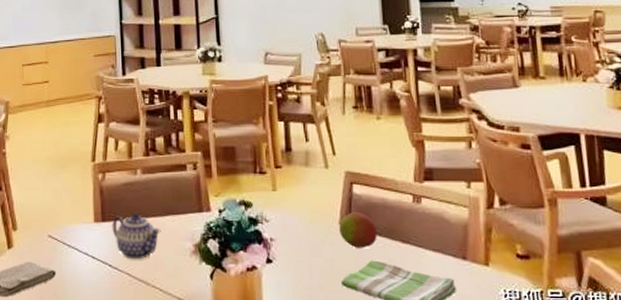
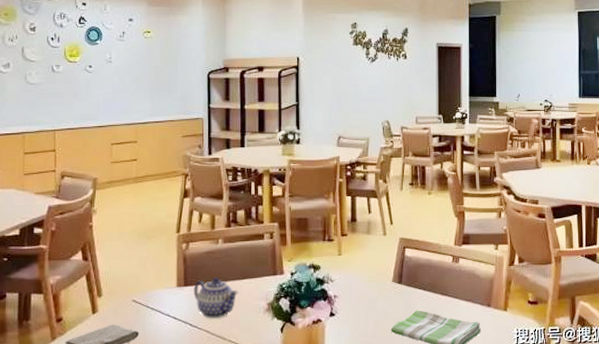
fruit: present [339,212,377,248] -> none [392,271,422,301]

